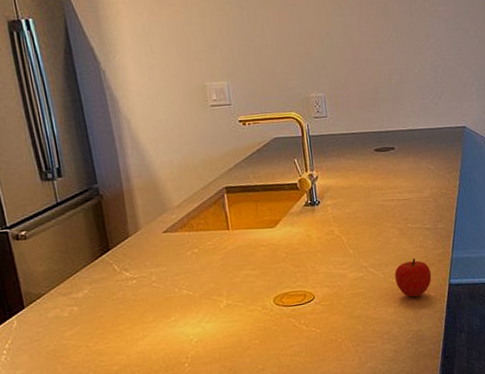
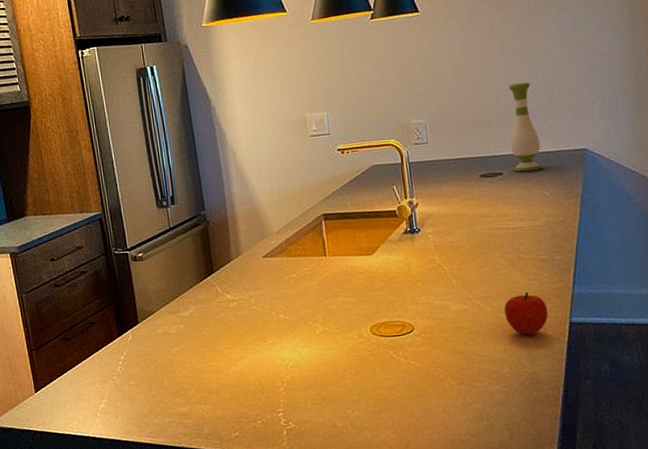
vase: none [400,61,428,147] -> present [508,82,542,173]

